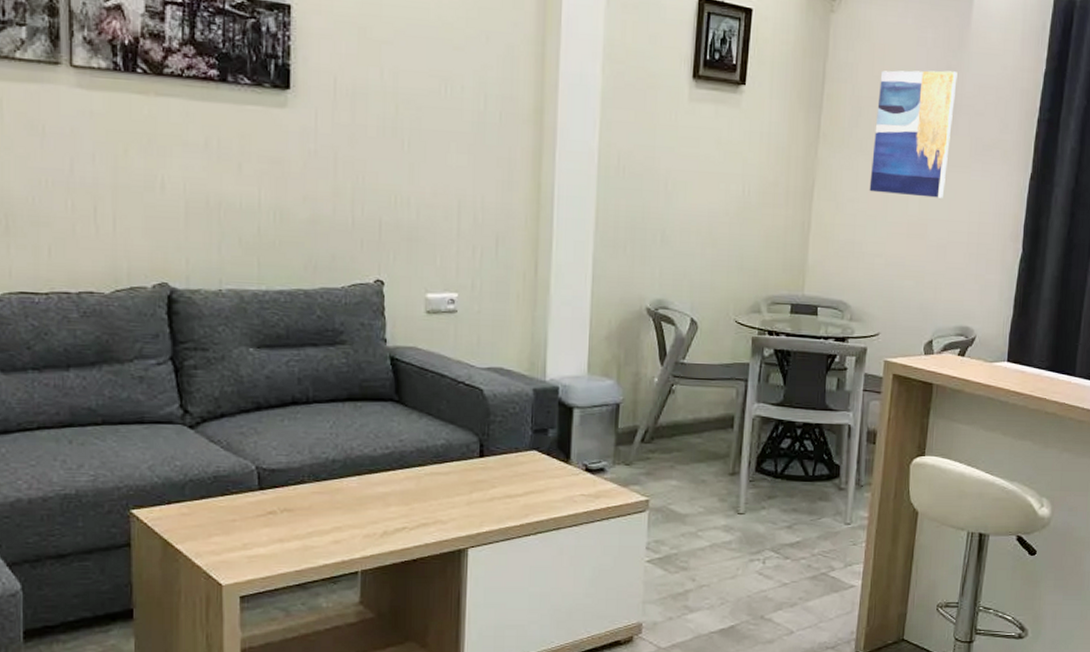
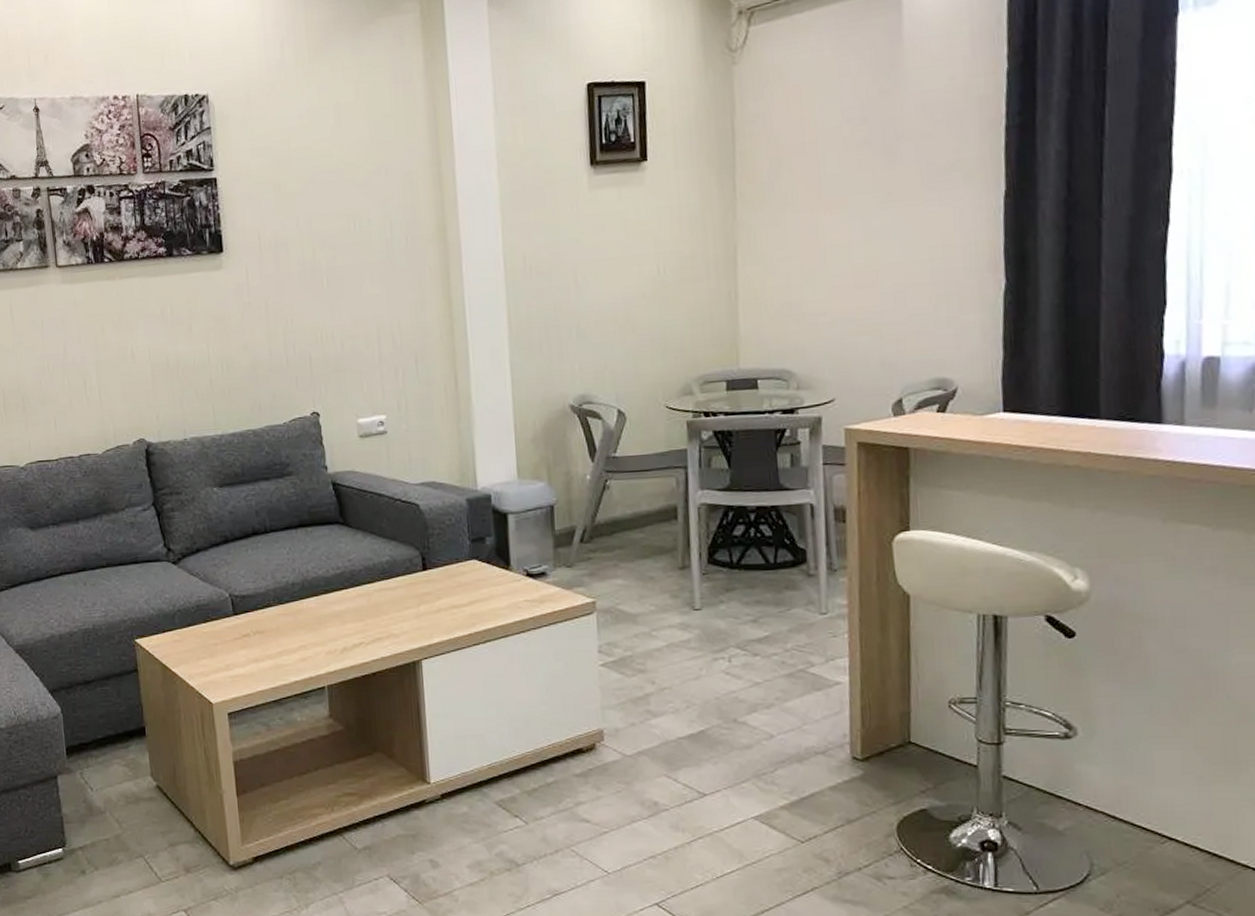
wall art: present [869,70,958,198] -> none [799,95,895,247]

